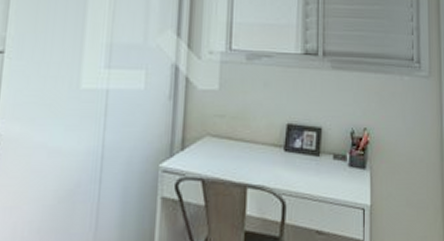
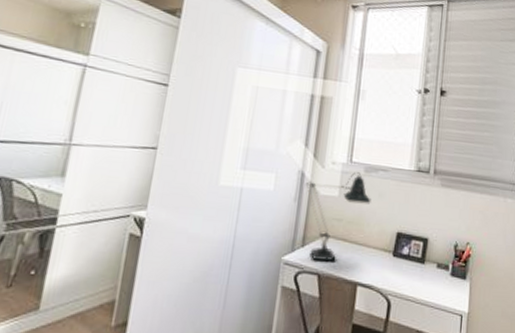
desk lamp: none [181,61,256,165] -> present [305,172,371,262]

